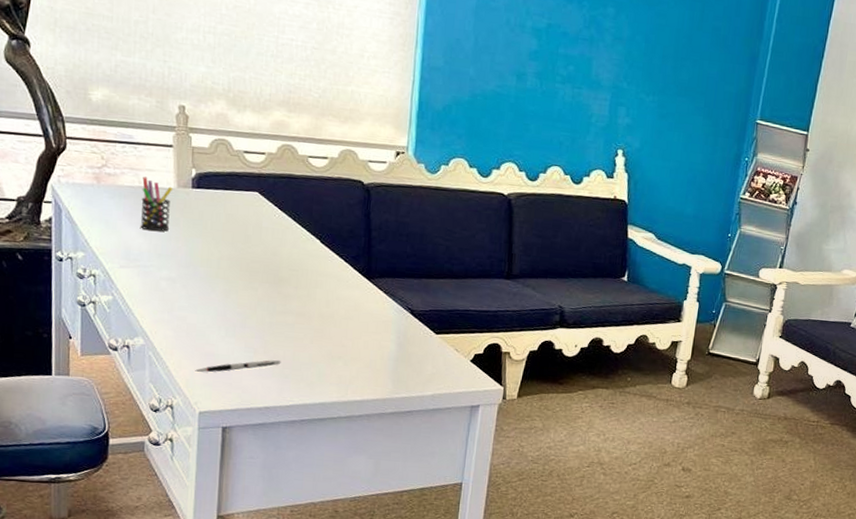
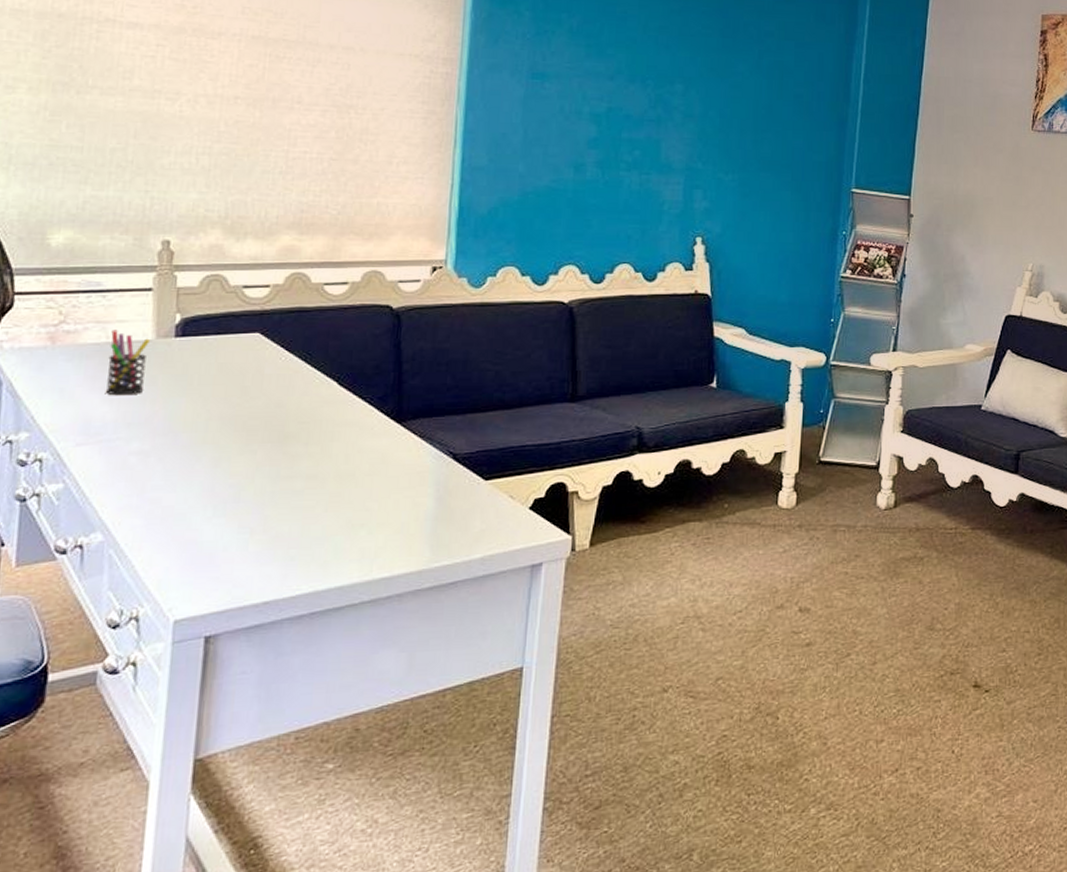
pen: present [195,359,281,373] -> none [170,538,286,568]

